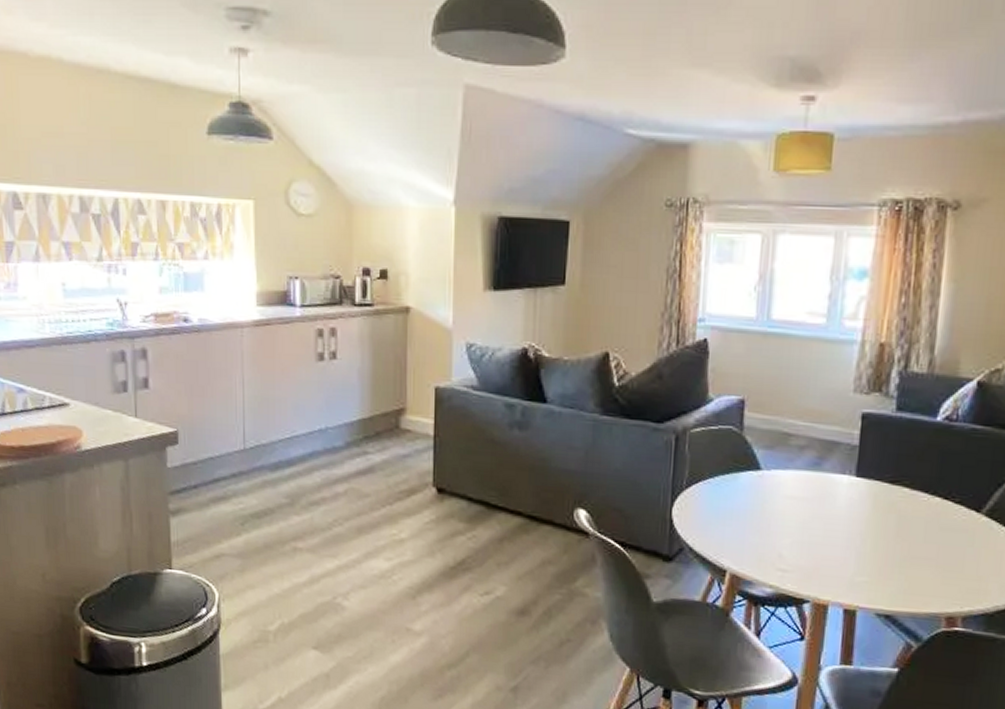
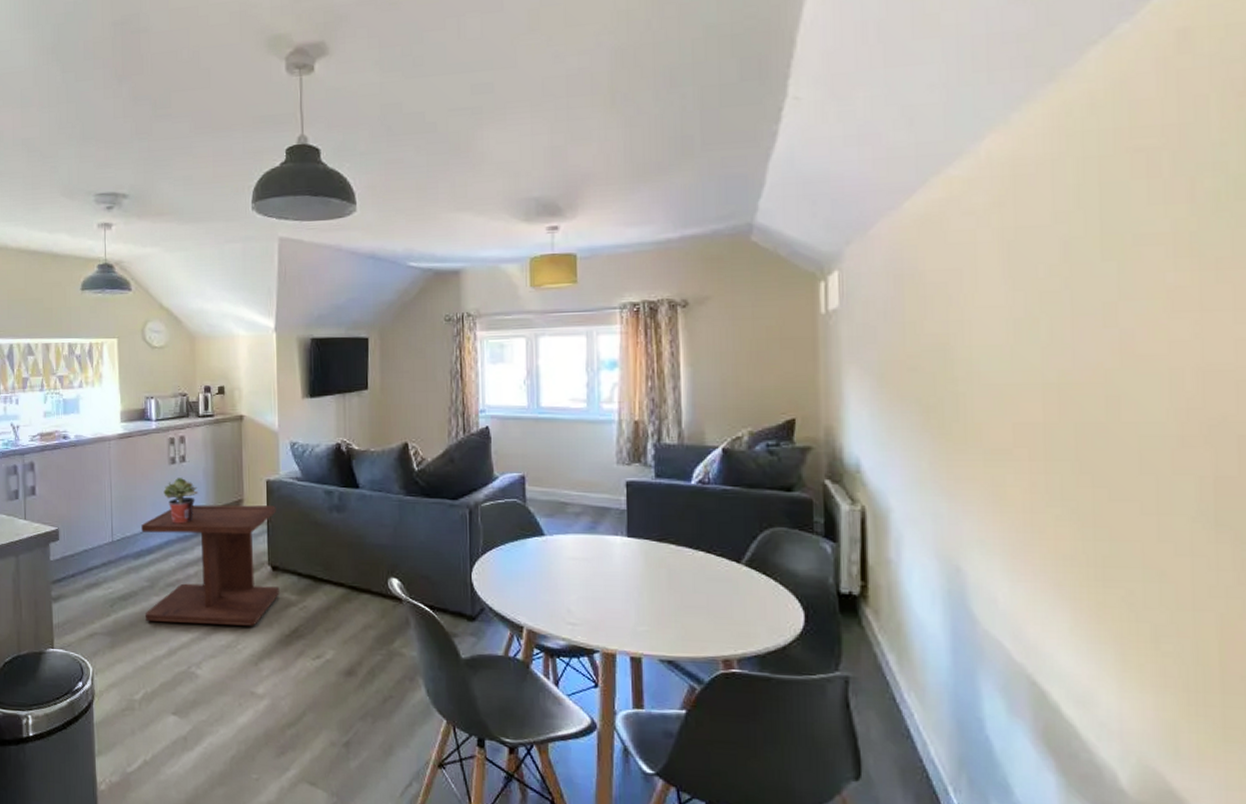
side table: none [280,411,445,555] -> present [141,504,279,626]
potted plant: none [308,378,351,433] -> present [163,478,198,524]

